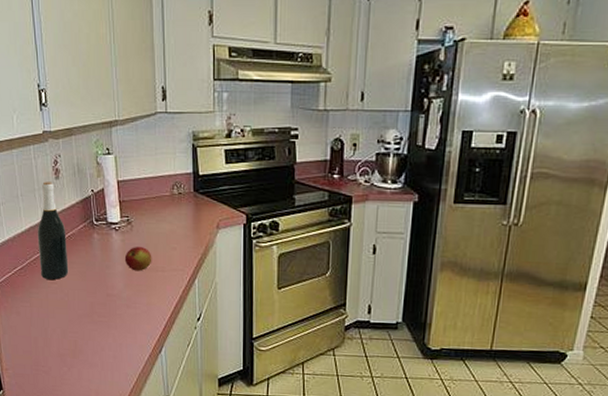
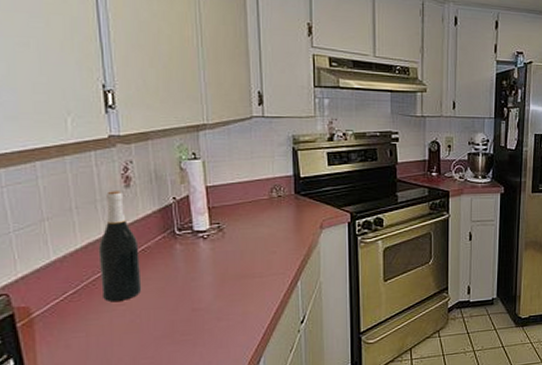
apple: present [124,247,152,272] -> none [214,254,248,281]

